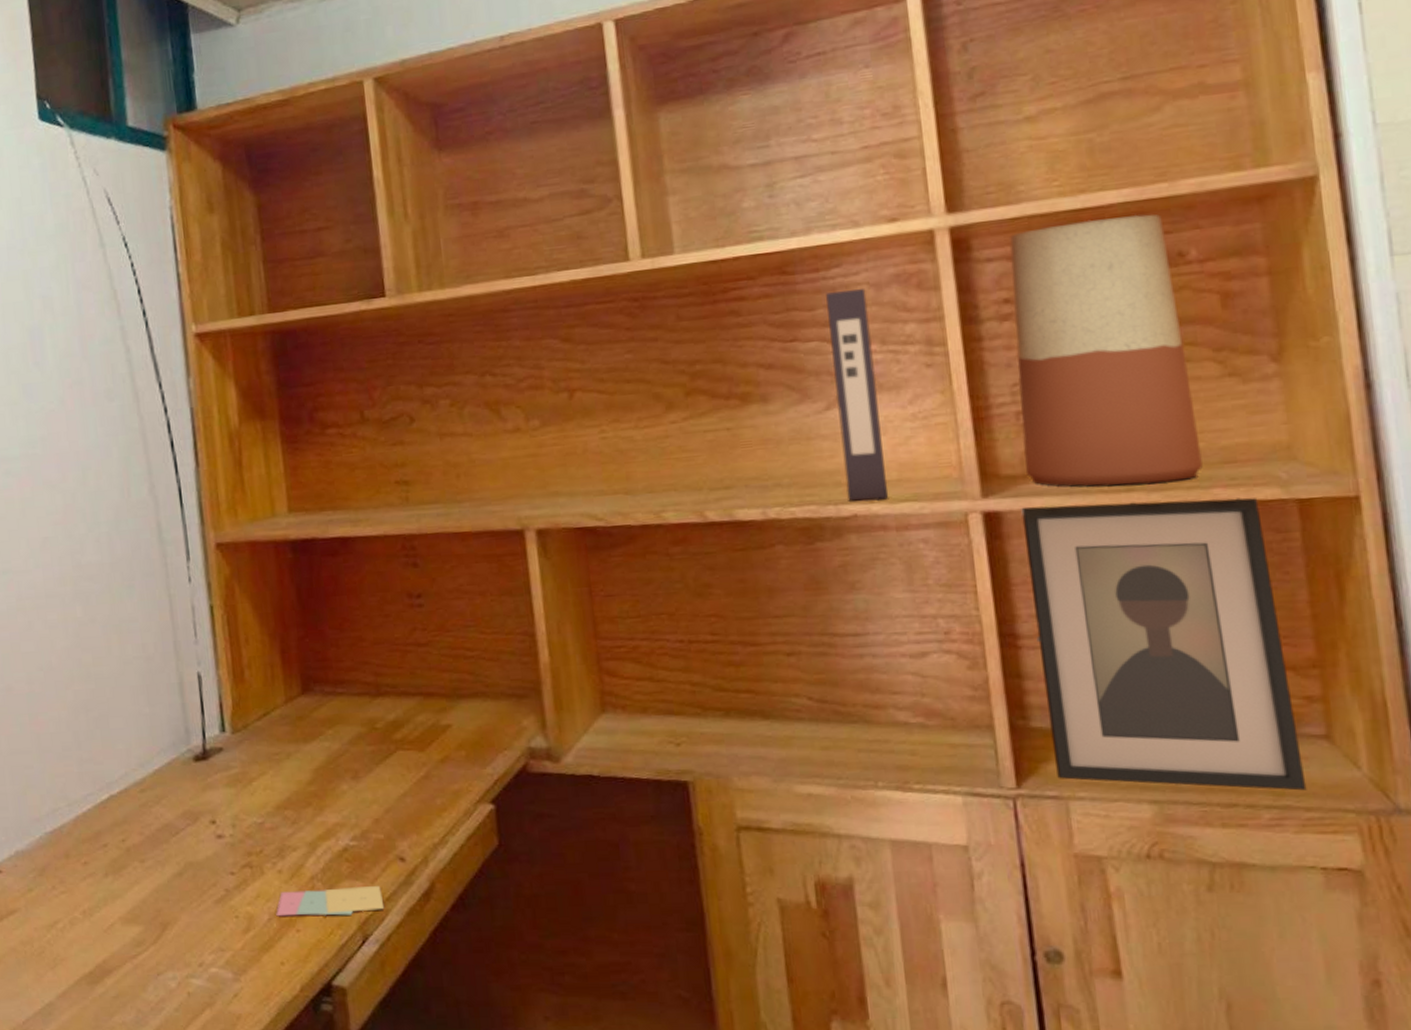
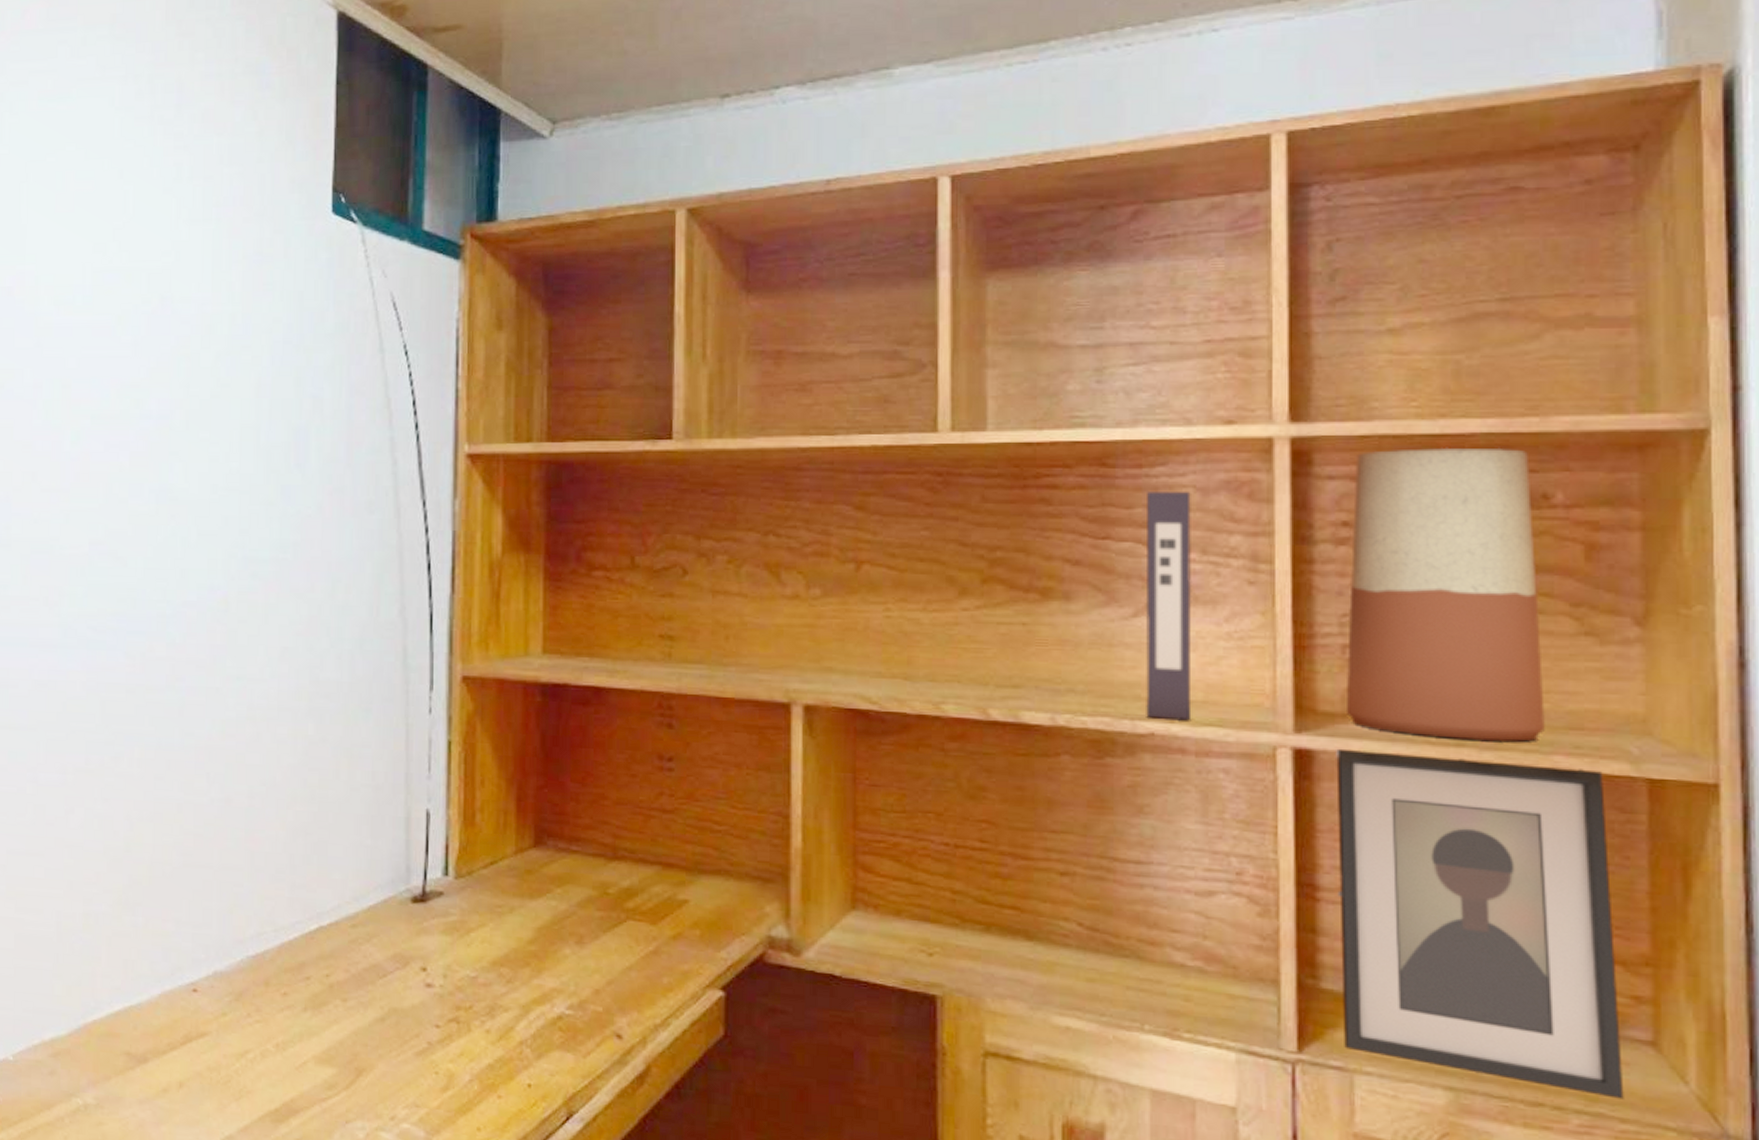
sticky notes: present [276,885,385,917] -> none [478,1053,594,1088]

